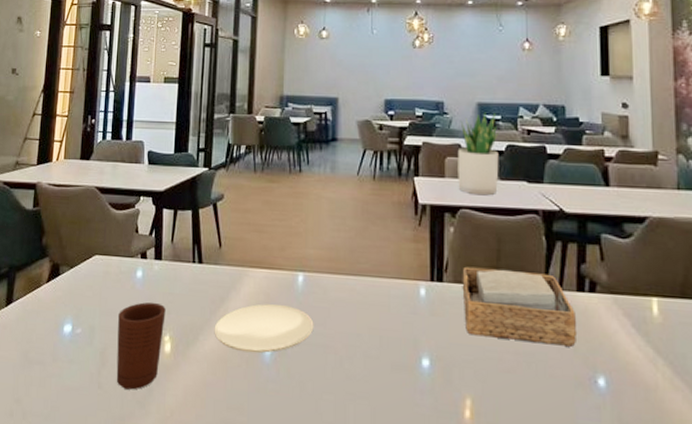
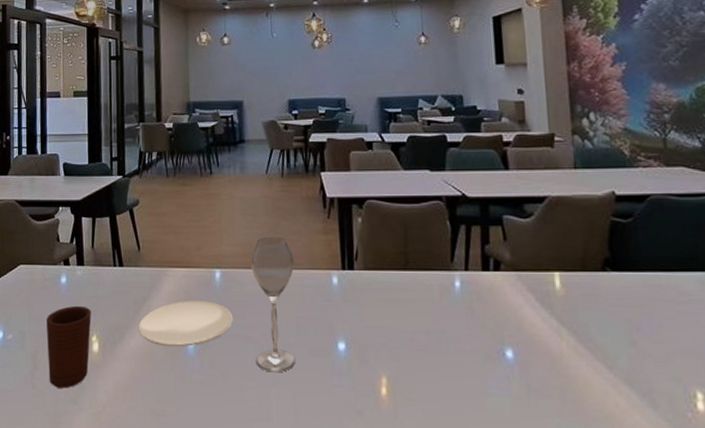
wineglass: none [336,241,381,387] -> present [251,236,296,373]
planter: present [457,112,500,196] -> none [361,106,402,186]
napkin holder: present [462,266,576,347] -> none [371,254,484,323]

